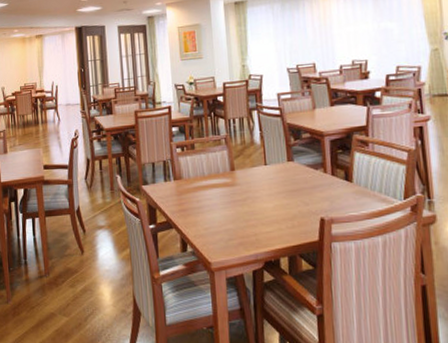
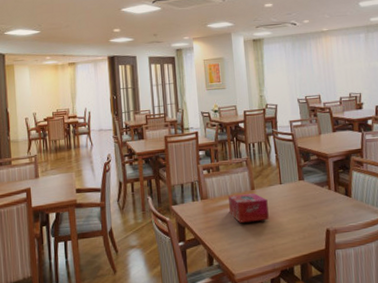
tissue box: none [205,175,251,207] -> present [228,193,269,223]

